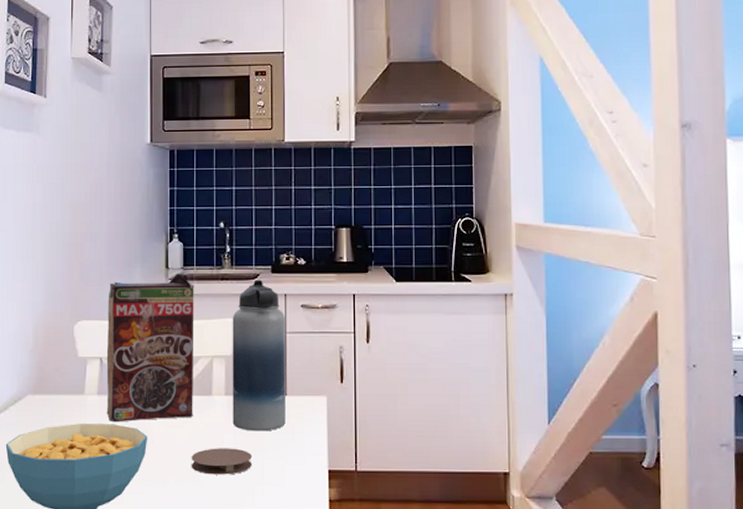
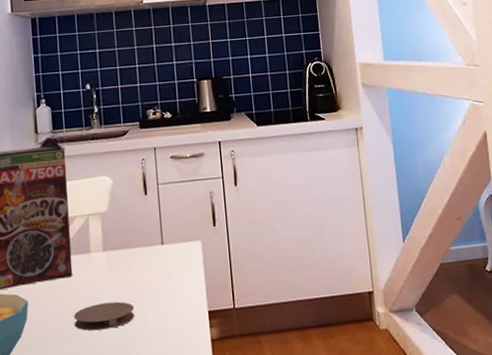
water bottle: present [232,280,286,432] -> none [104,136,164,283]

